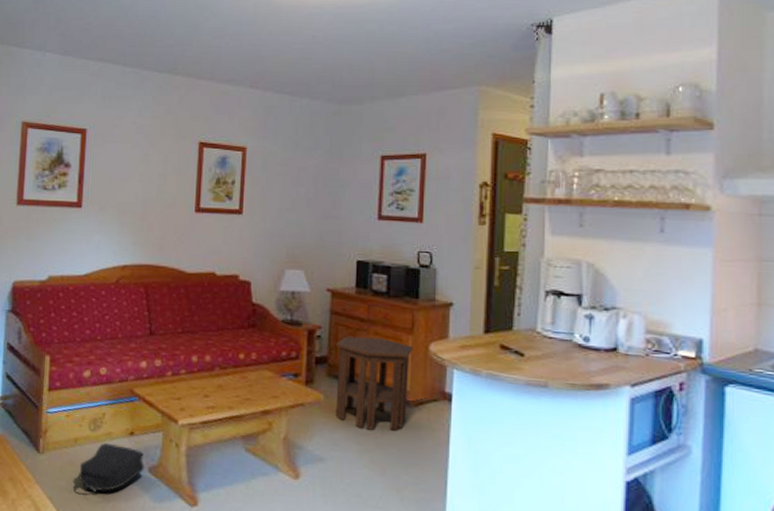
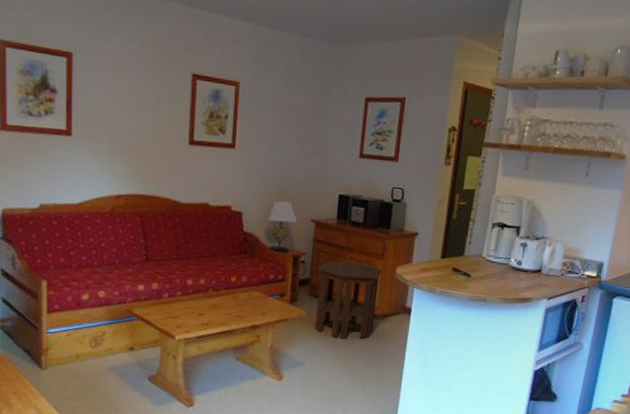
backpack: present [79,442,145,493] -> none [82,357,145,400]

